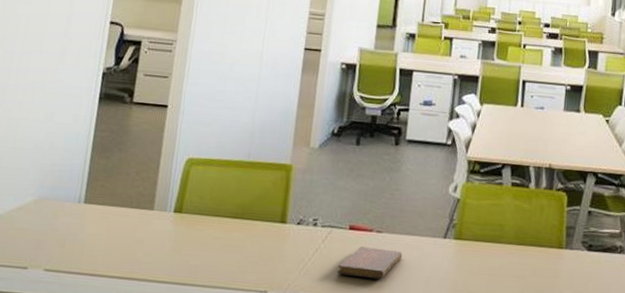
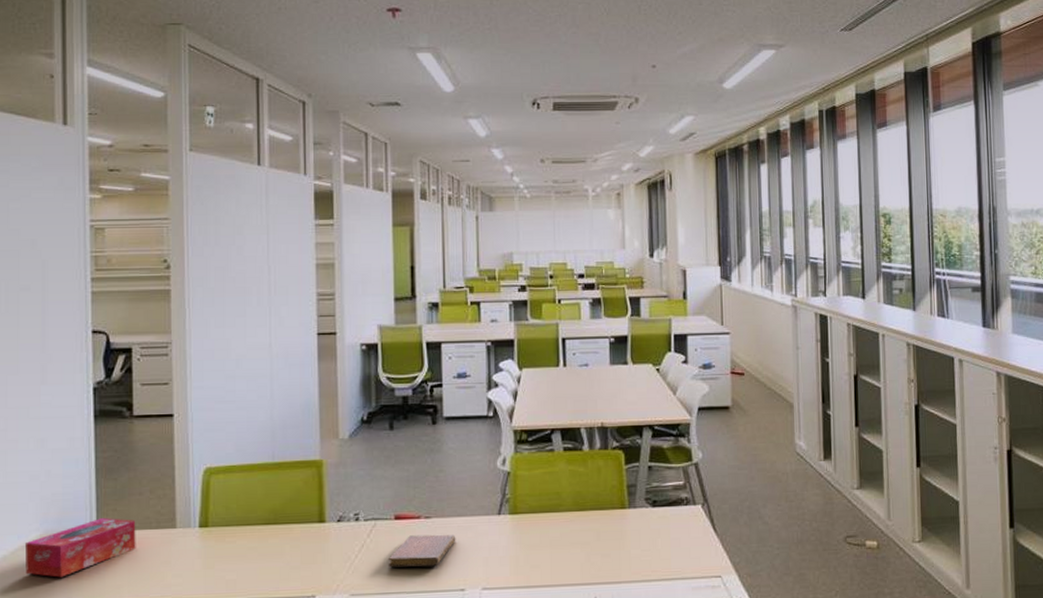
tissue box: none [16,192,120,242] -> present [25,518,136,578]

